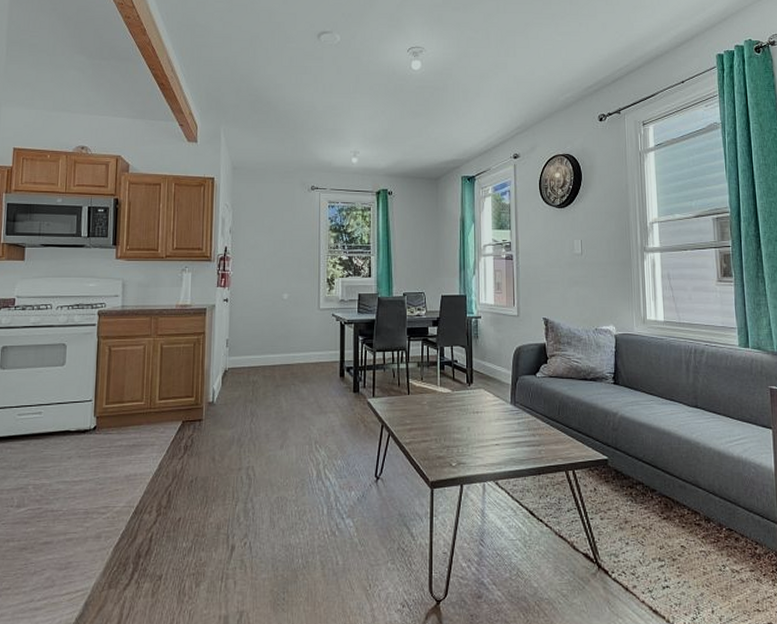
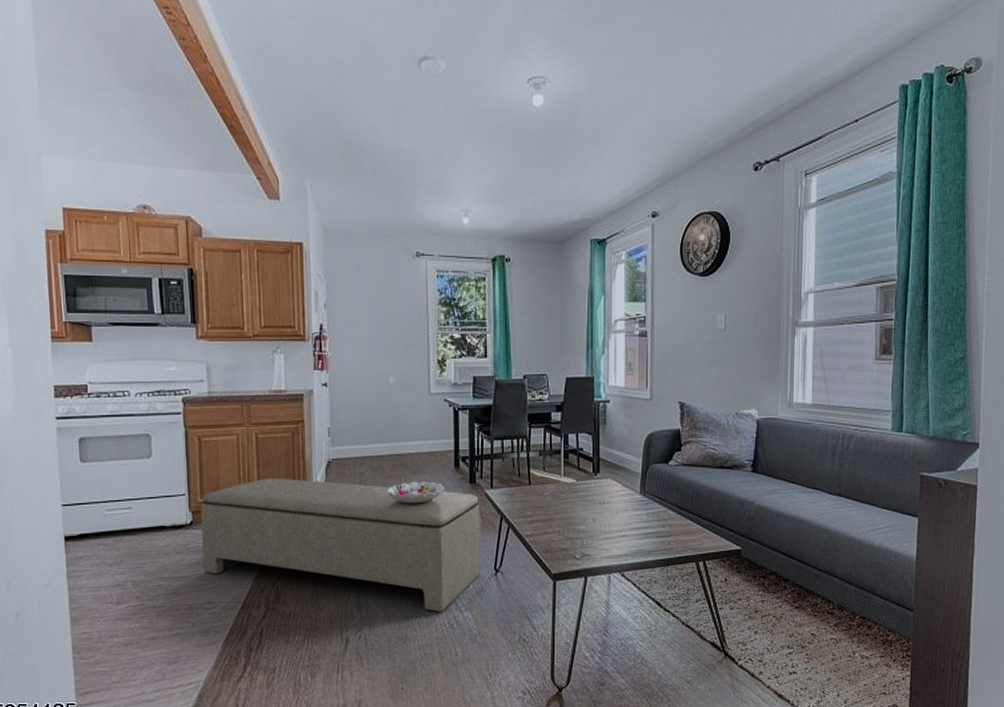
bench: none [102,385,363,519] -> present [201,478,481,612]
decorative bowl: none [277,390,330,411] -> present [387,481,444,504]

